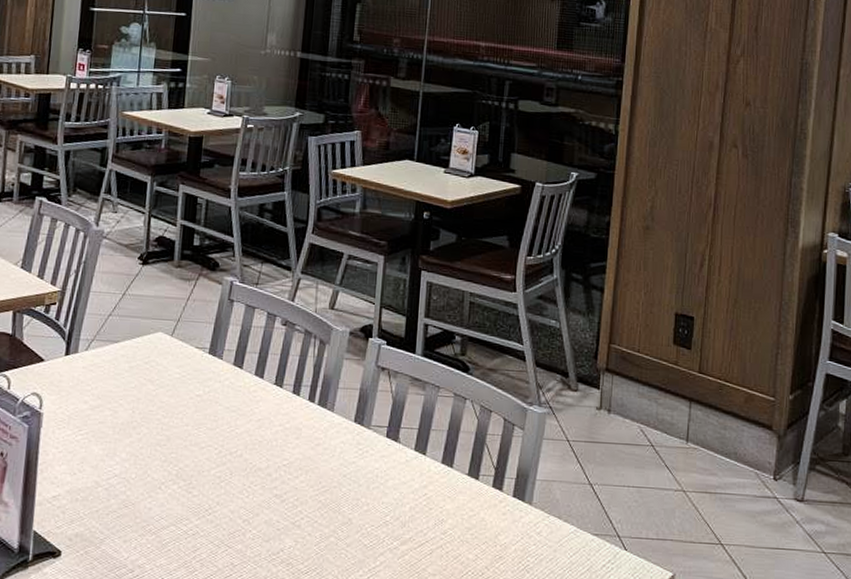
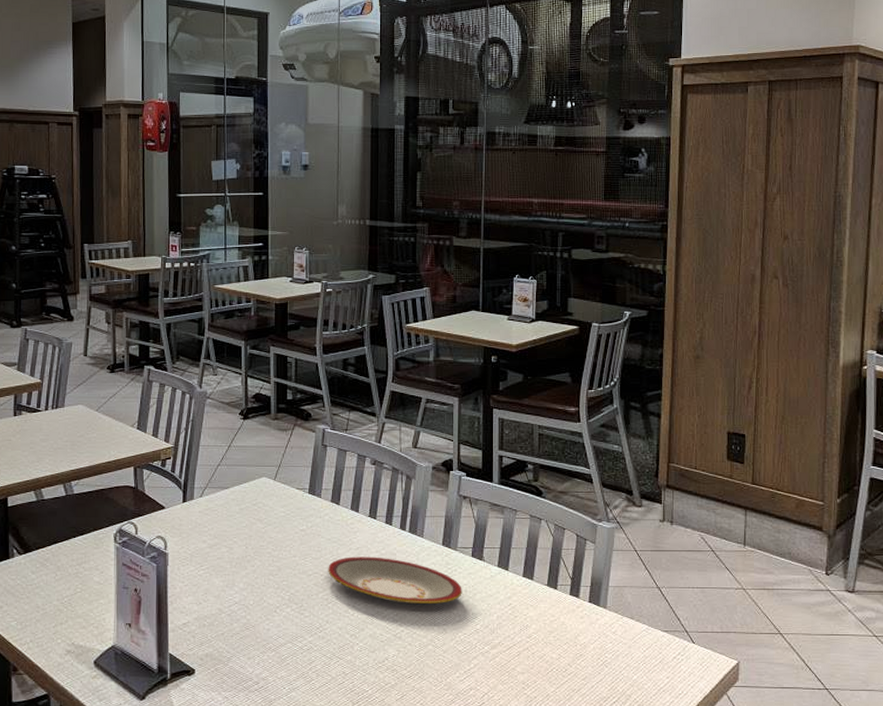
plate: none [223,429,373,489] -> present [328,556,462,603]

